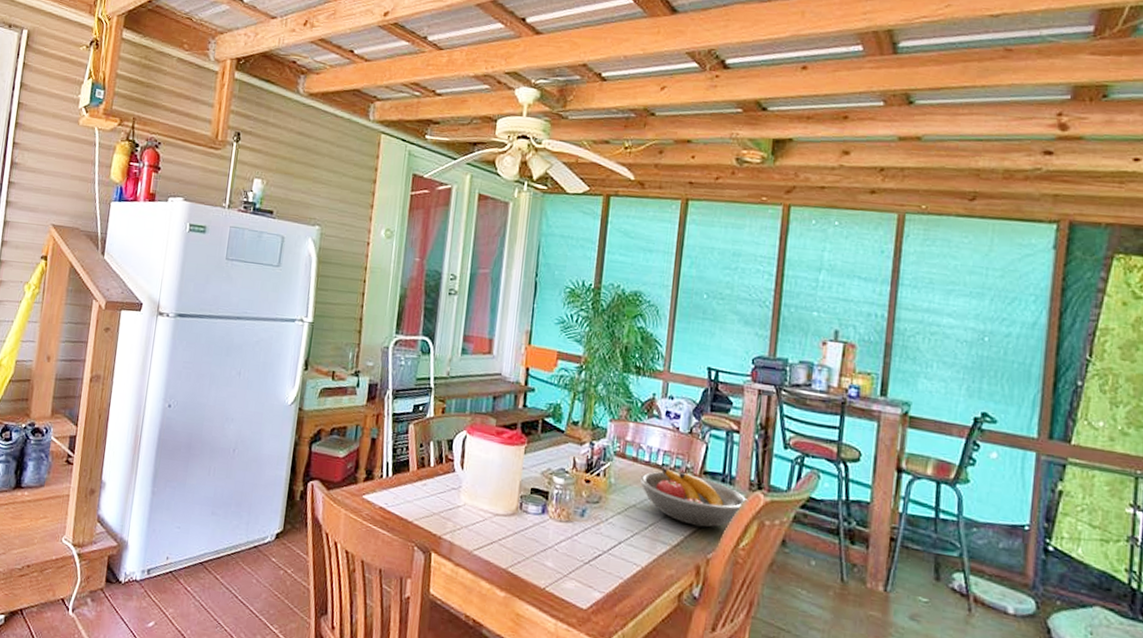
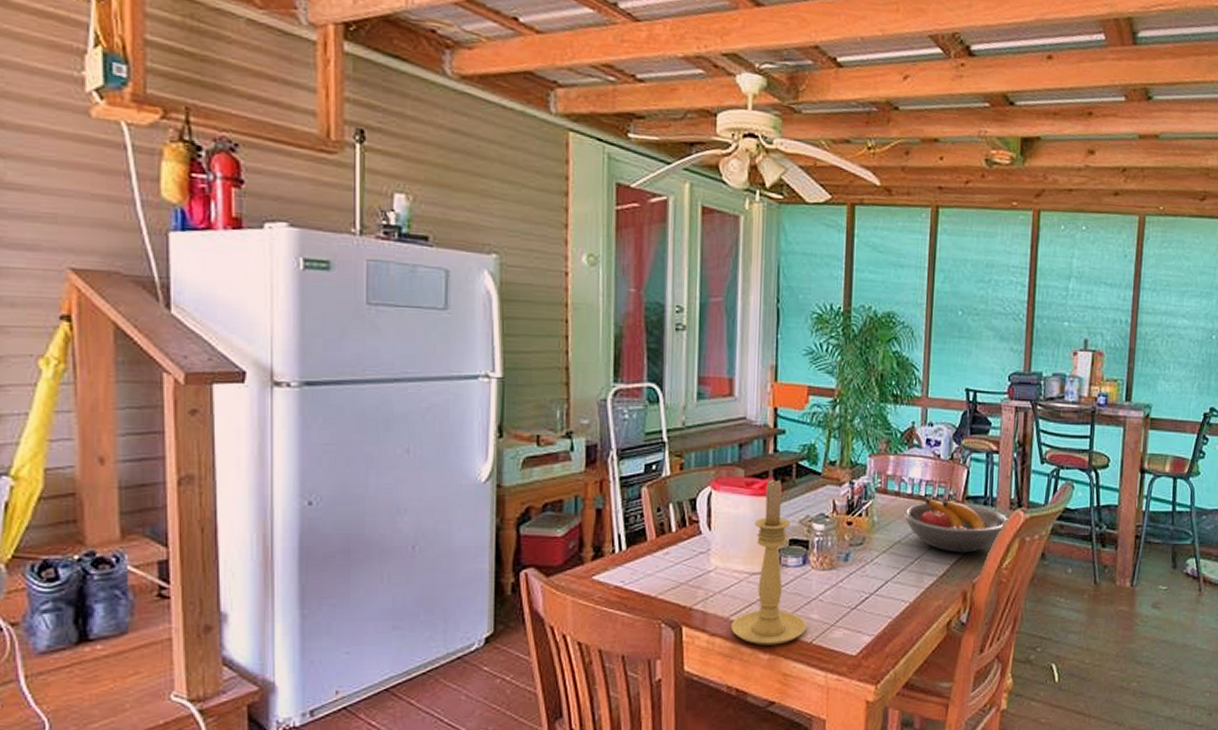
candle holder: none [473,430,541,585] -> present [731,478,806,645]

